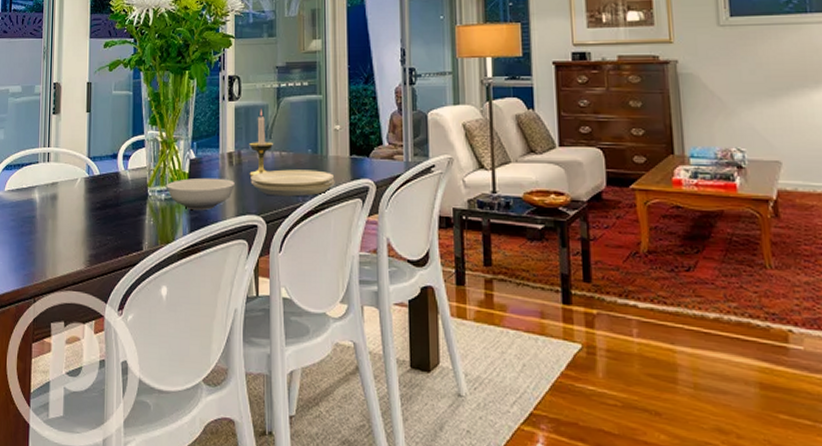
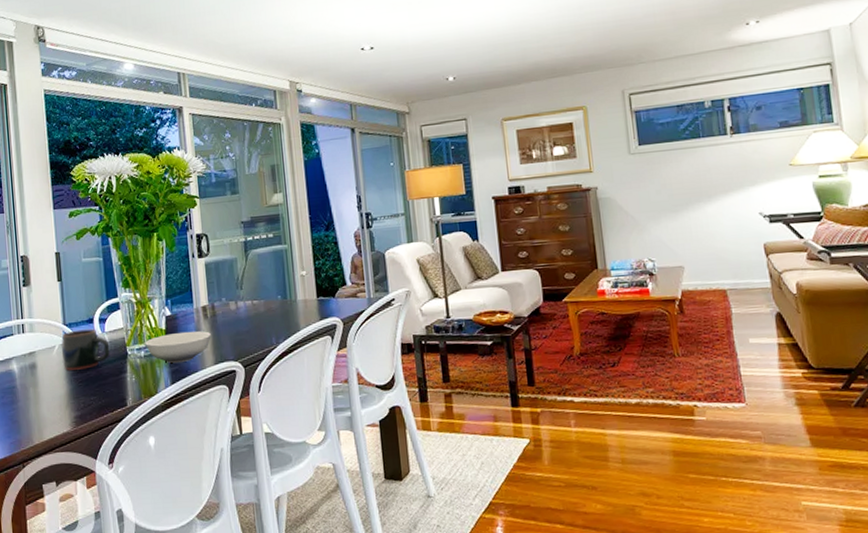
mug: none [84,164,131,206] -> present [61,328,110,371]
candlestick: present [249,108,273,177] -> none [221,262,245,327]
plate: present [250,169,335,197] -> none [225,314,305,342]

